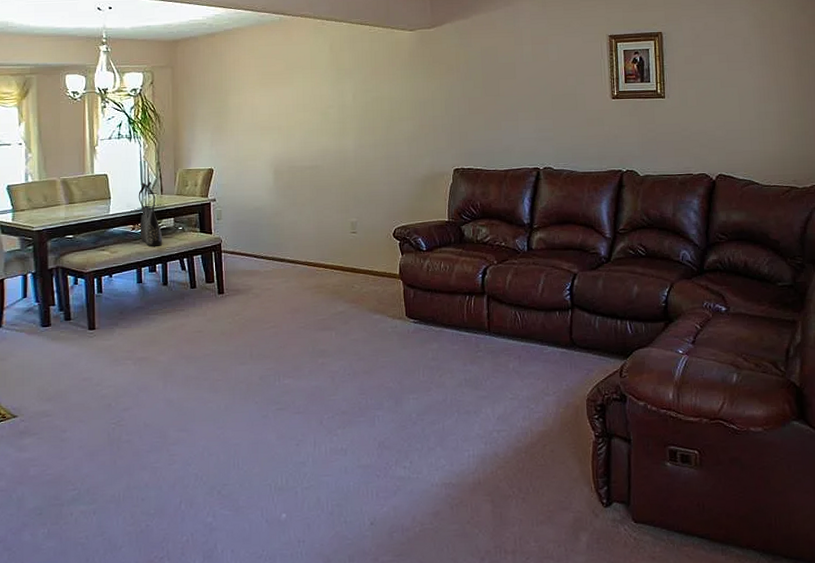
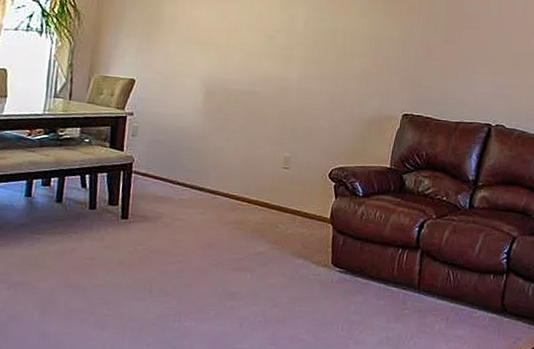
tote bag: present [138,181,163,247] -> none [37,83,64,158]

